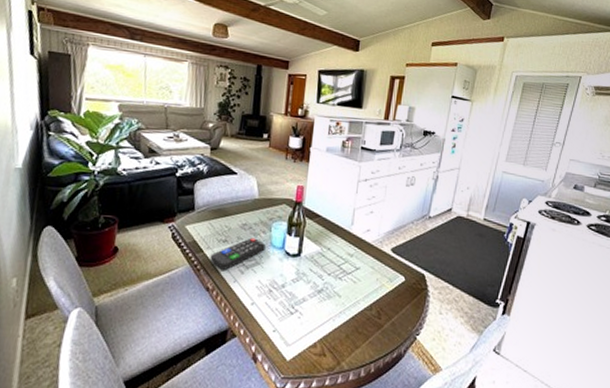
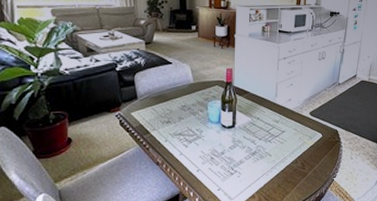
remote control: present [210,237,266,270] -> none [157,116,204,146]

